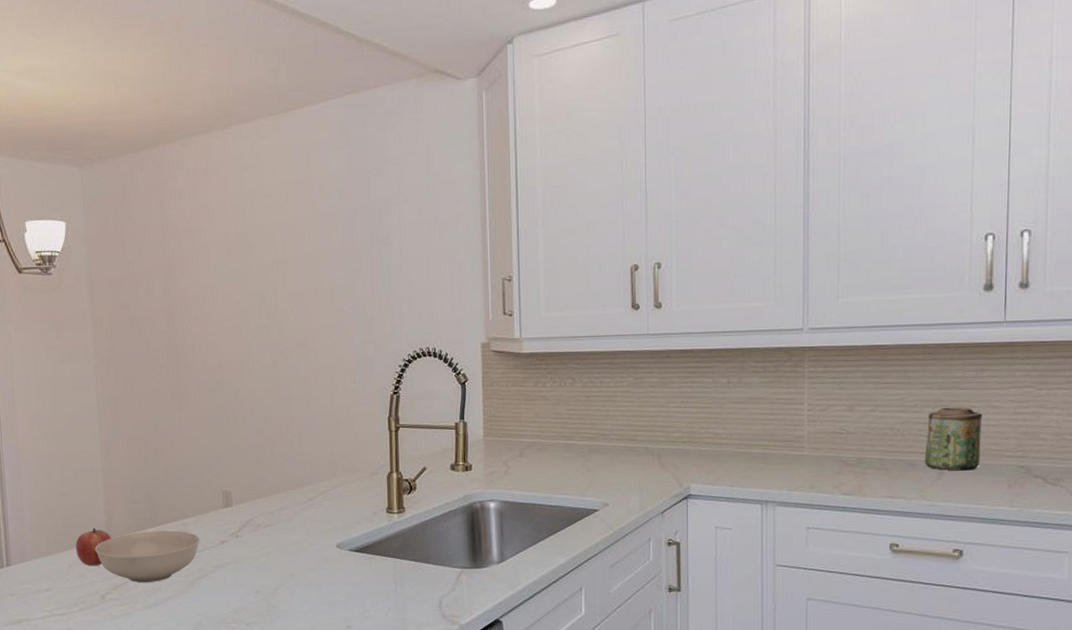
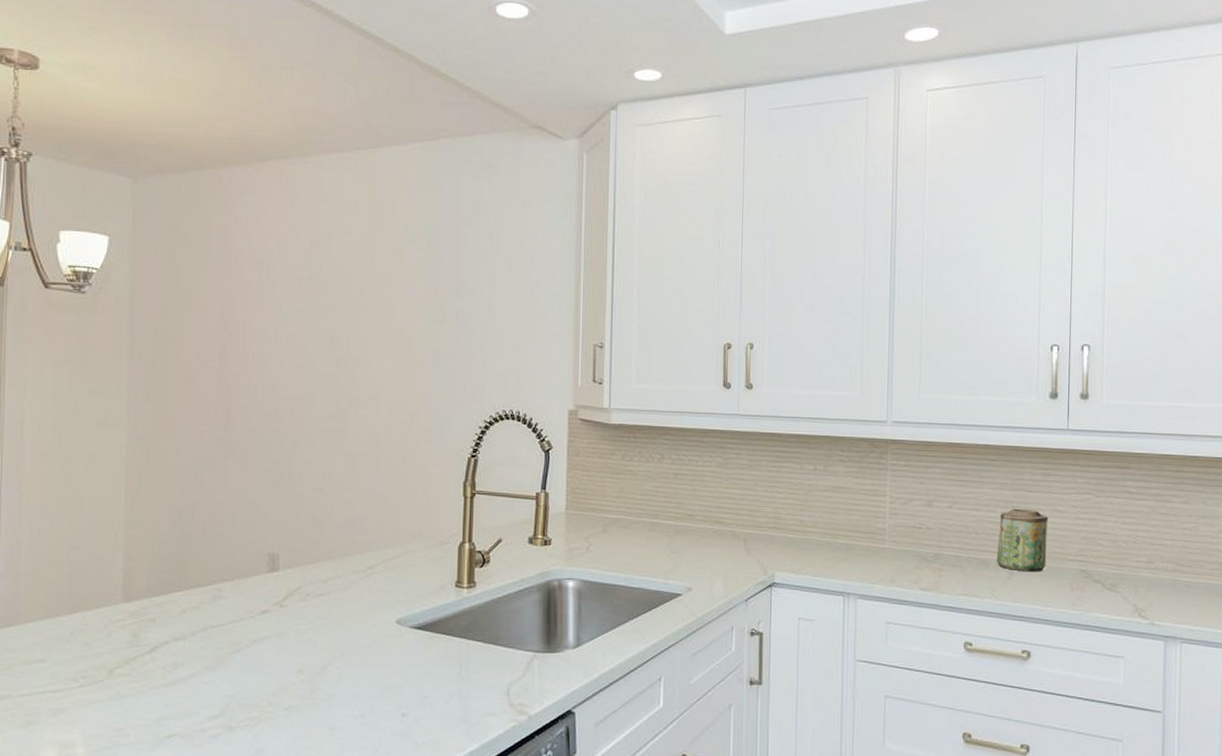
fruit: present [75,528,112,566] -> none [81,589,129,634]
bowl: present [95,530,200,583] -> none [106,595,237,657]

